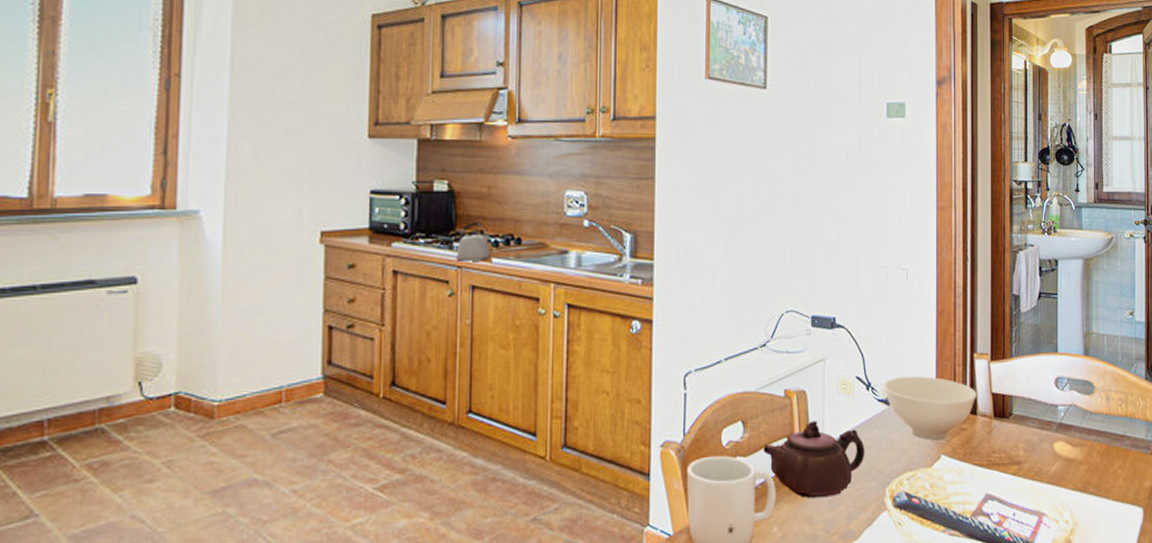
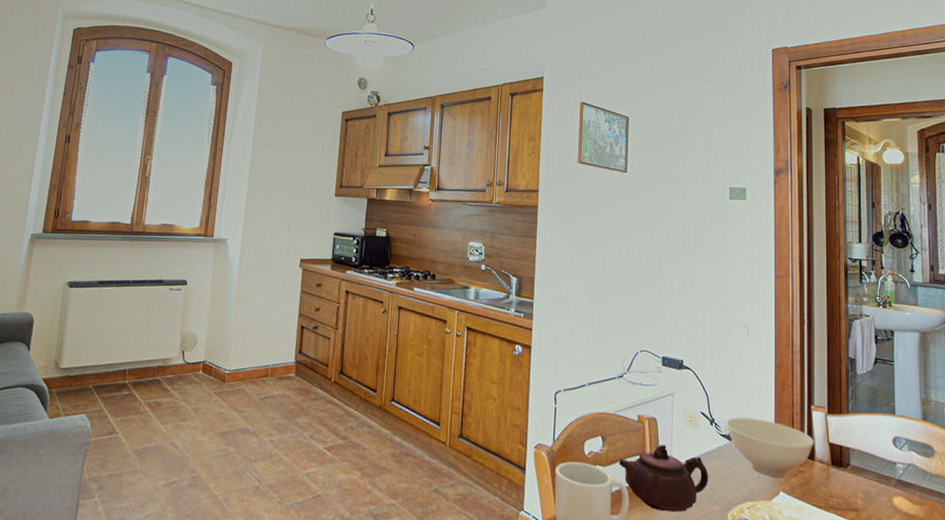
kettle: present [456,222,491,262] -> none [389,260,414,290]

